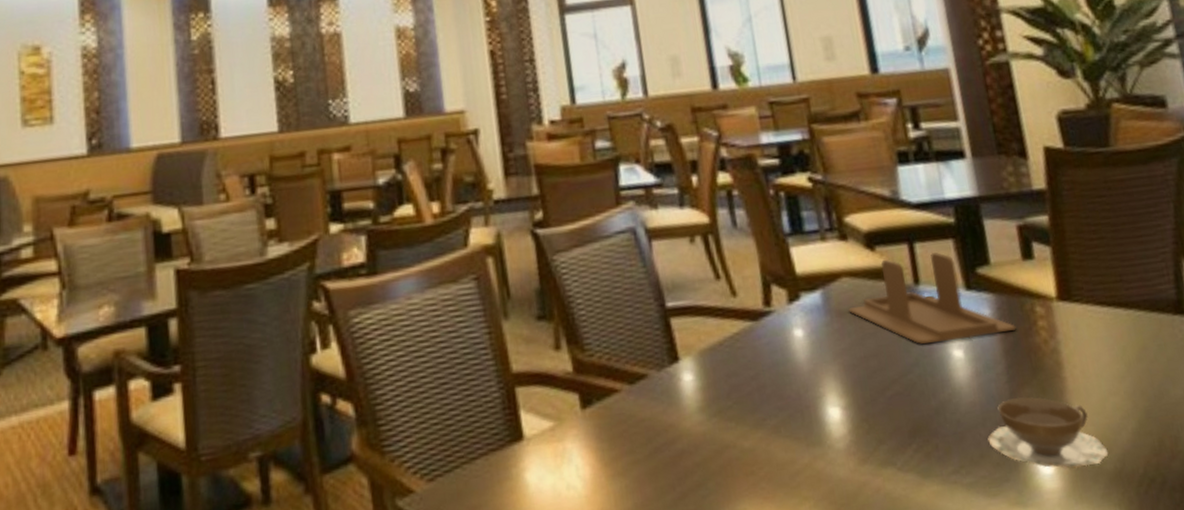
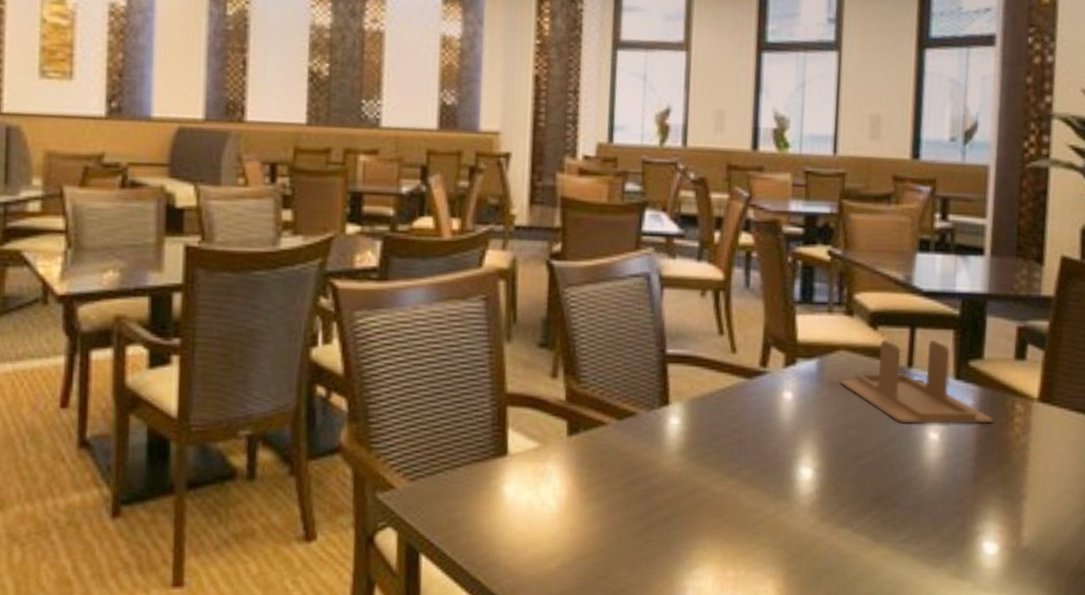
teacup: present [987,396,1109,469] -> none [943,484,1050,552]

